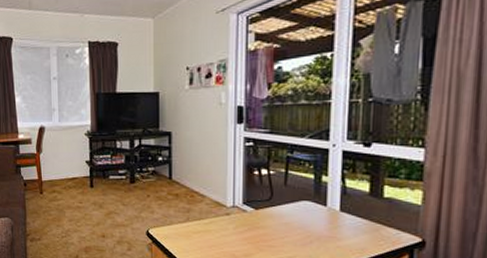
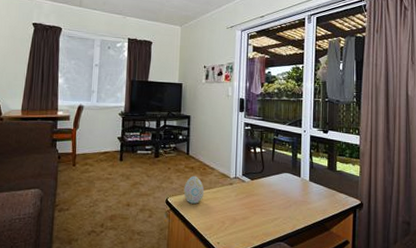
decorative egg: none [167,204,193,237] -> present [183,175,205,204]

